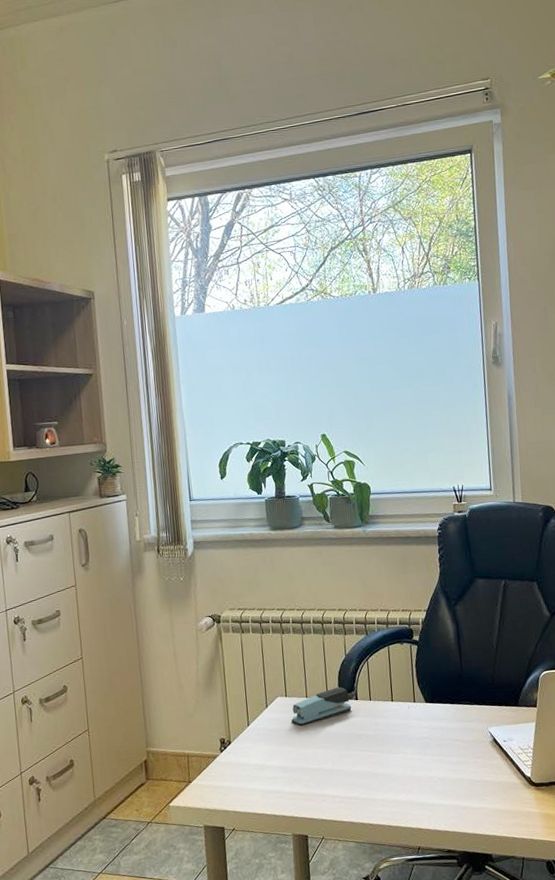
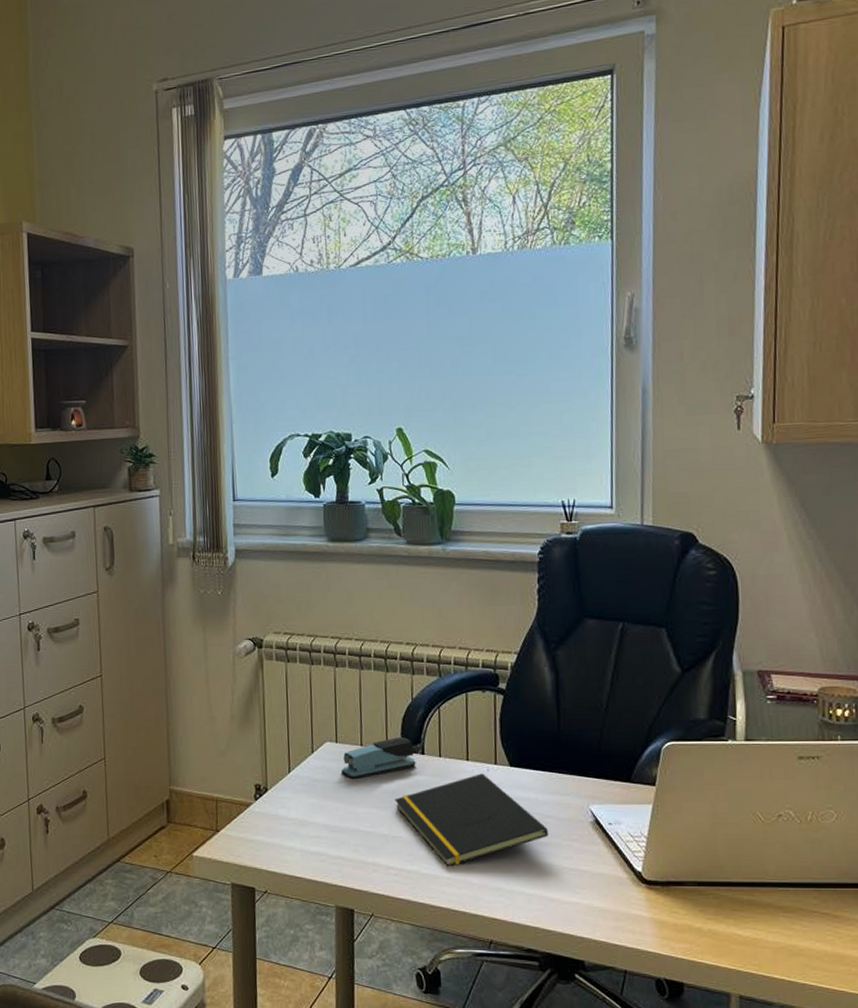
notepad: none [336,711,459,791] -> present [395,773,549,867]

